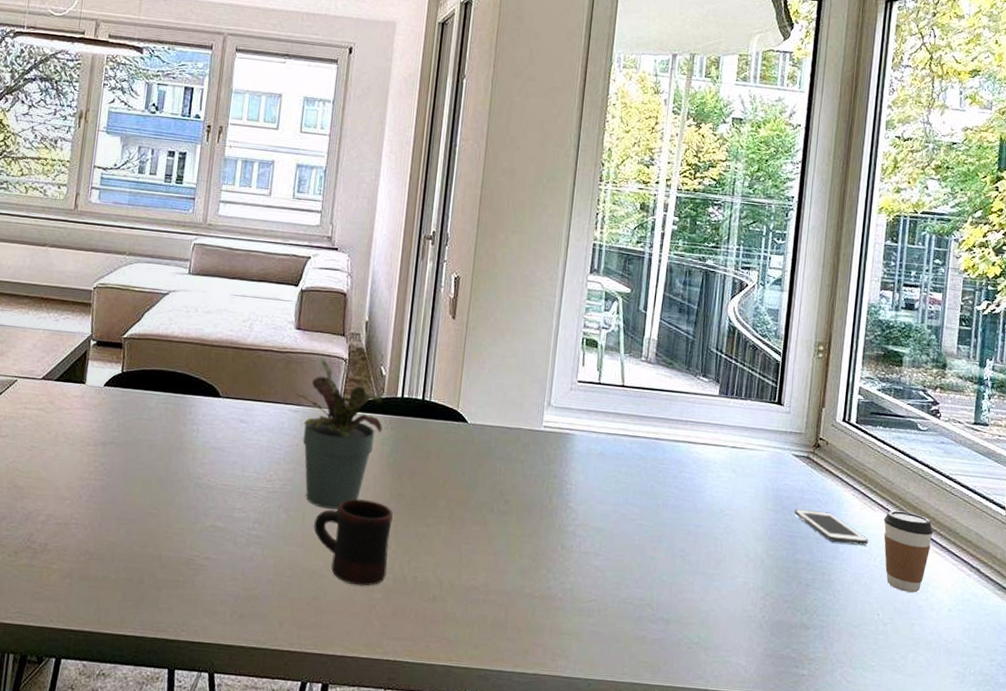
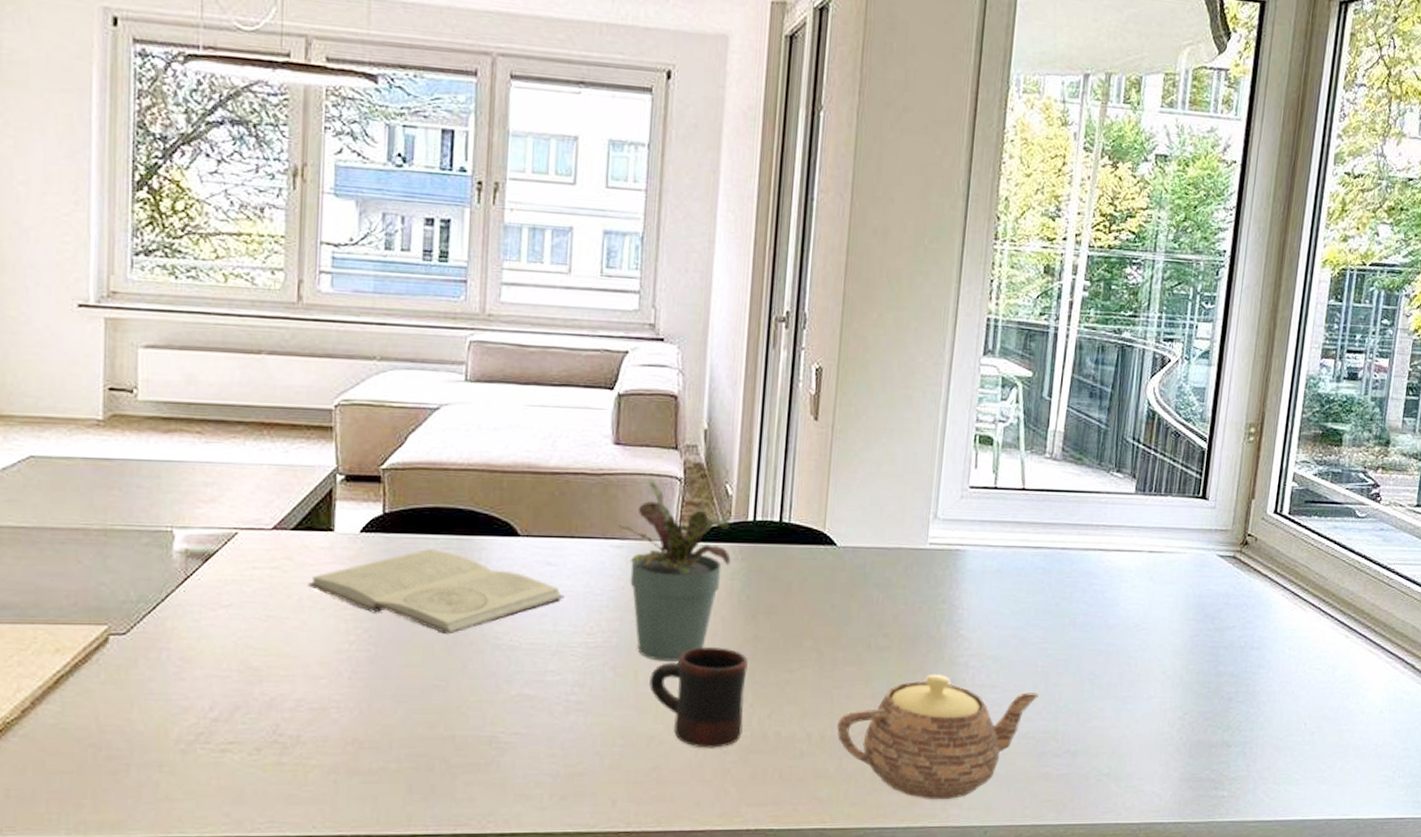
book: none [63,402,252,472] -> present [308,548,564,635]
teapot: none [464,539,637,651] -> present [837,675,1040,799]
cell phone: present [794,509,869,546] -> none [1218,616,1299,650]
coffee cup: present [884,510,933,593] -> none [1314,609,1368,697]

